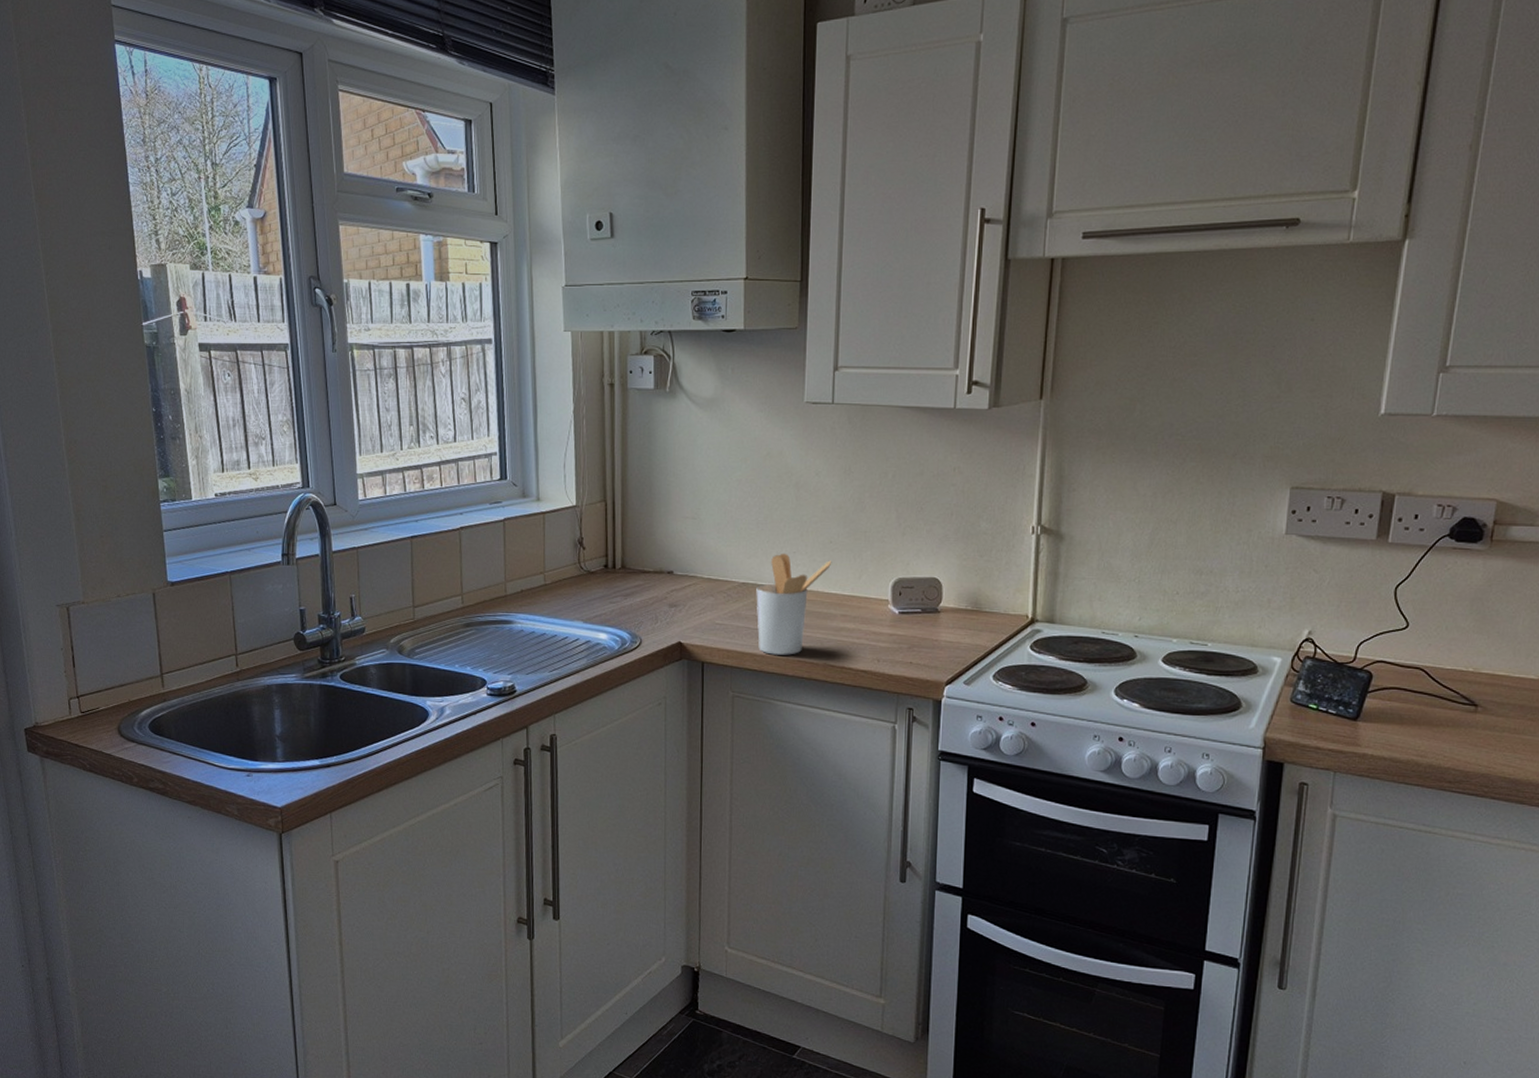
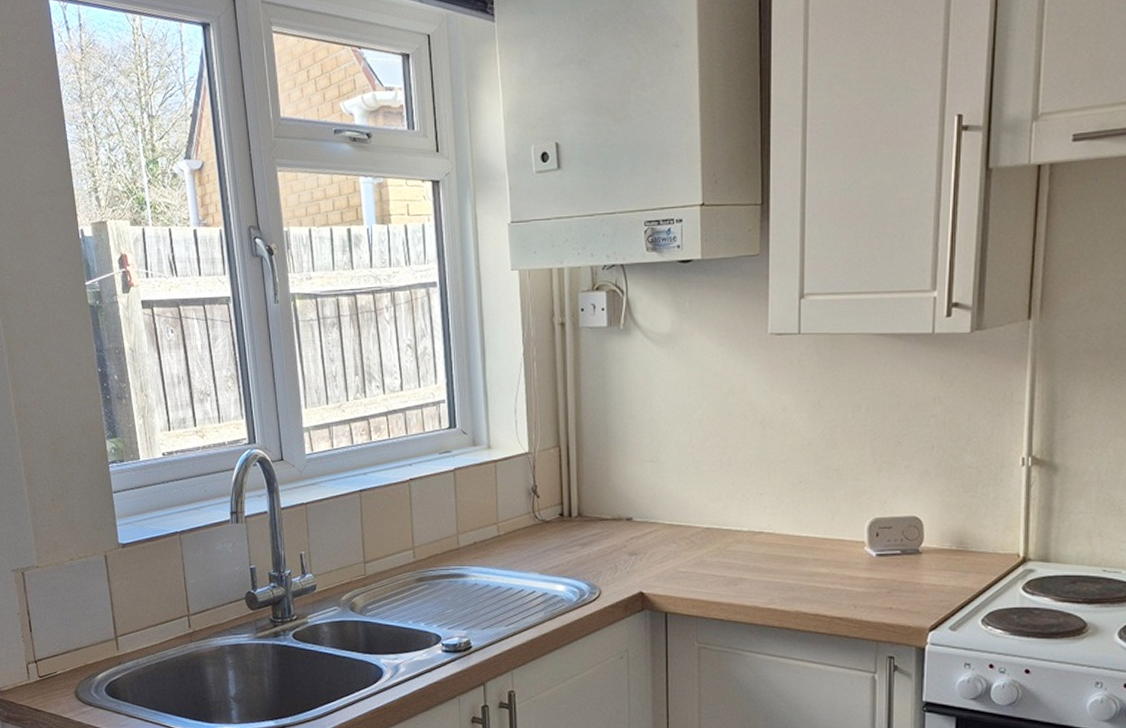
utensil holder: present [756,553,832,655] -> none [721,495,802,603]

